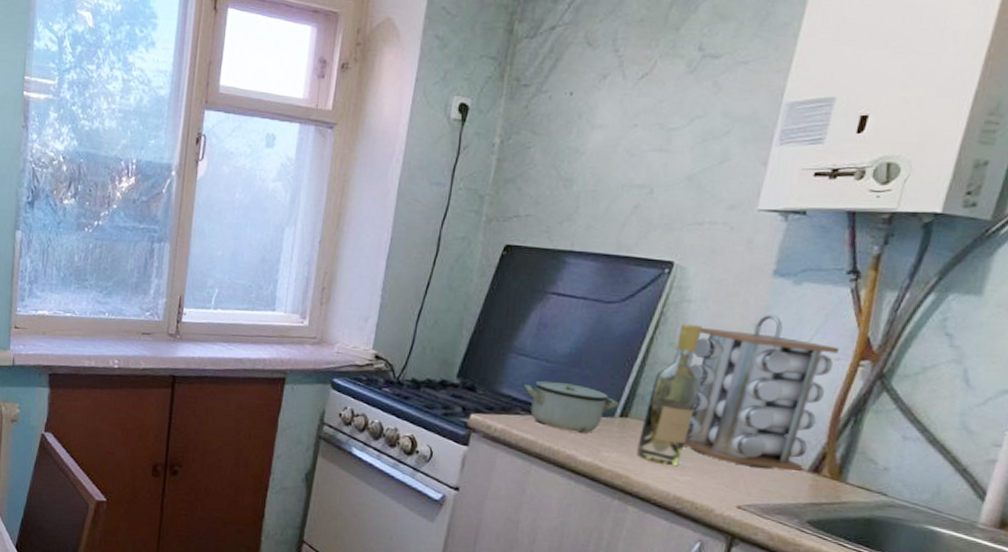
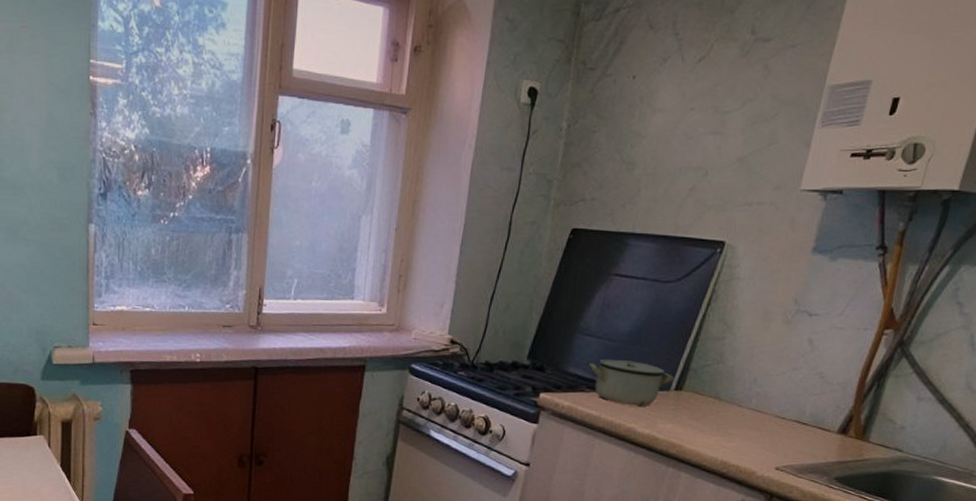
bottle: present [635,323,702,466] -> none [688,300,749,434]
spice rack: present [684,315,839,472] -> none [731,290,867,434]

